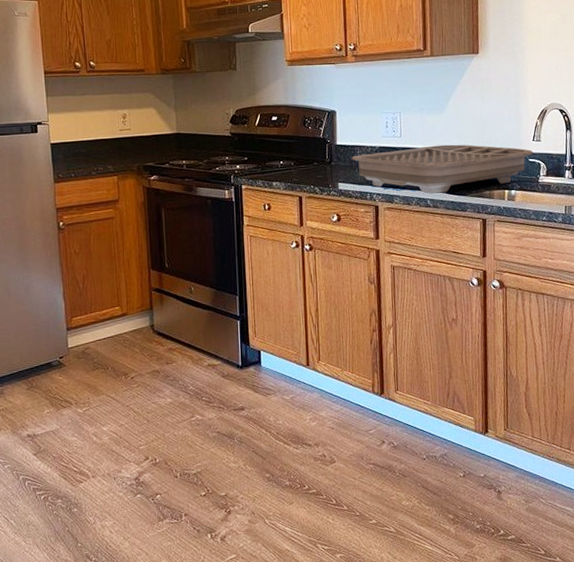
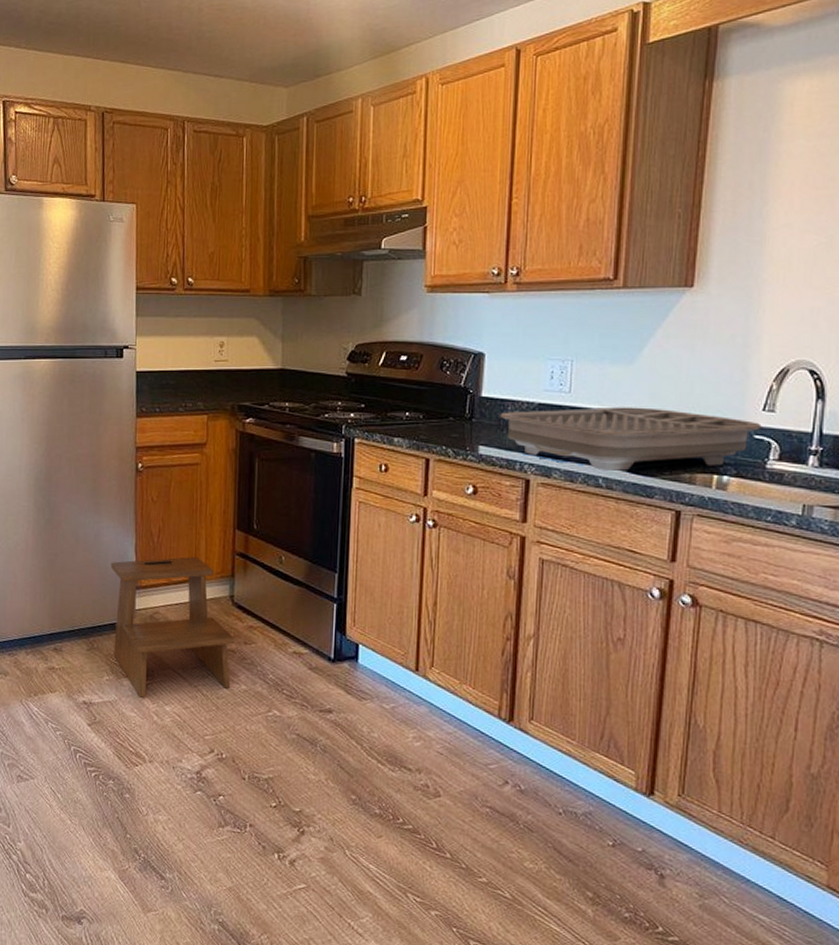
step stool: none [42,296,158,423] -> present [110,557,234,698]

